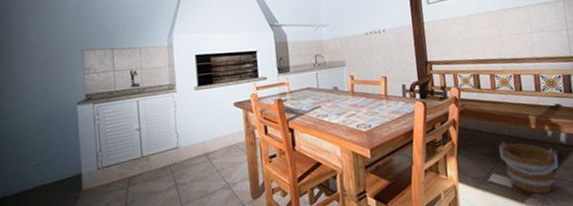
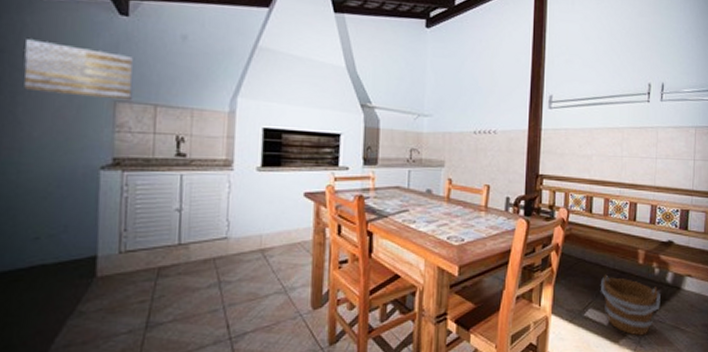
wall art: none [16,12,95,51] -> present [24,39,133,101]

